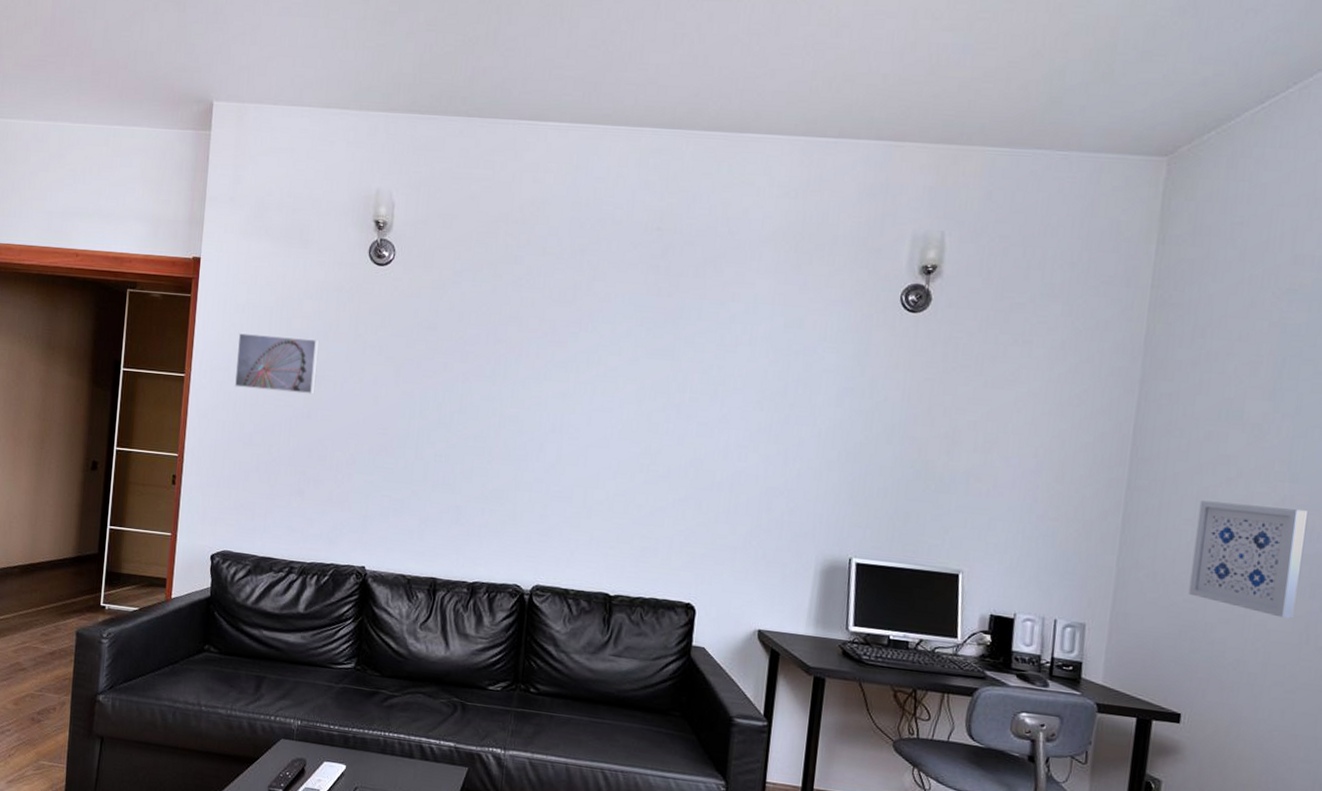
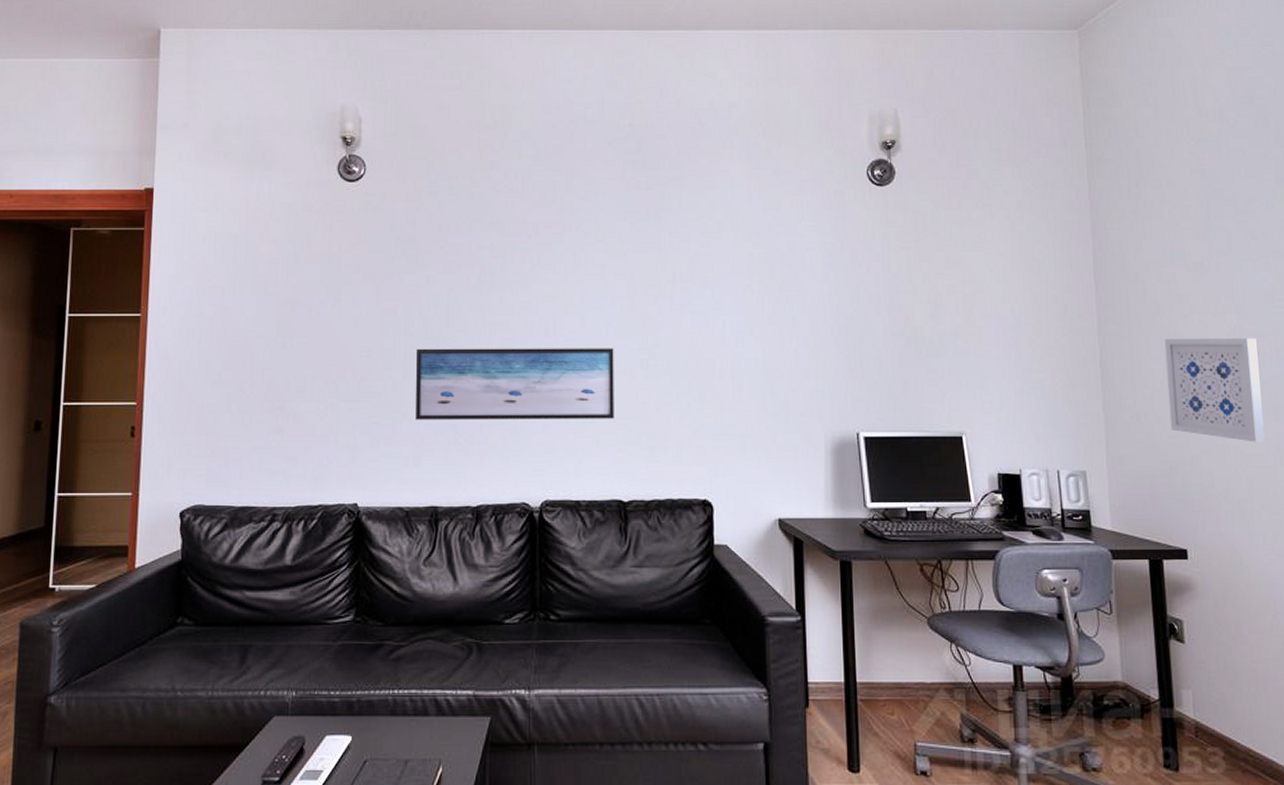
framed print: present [234,332,320,395] -> none [197,263,291,322]
wall art: none [423,431,617,518] -> present [415,348,614,420]

